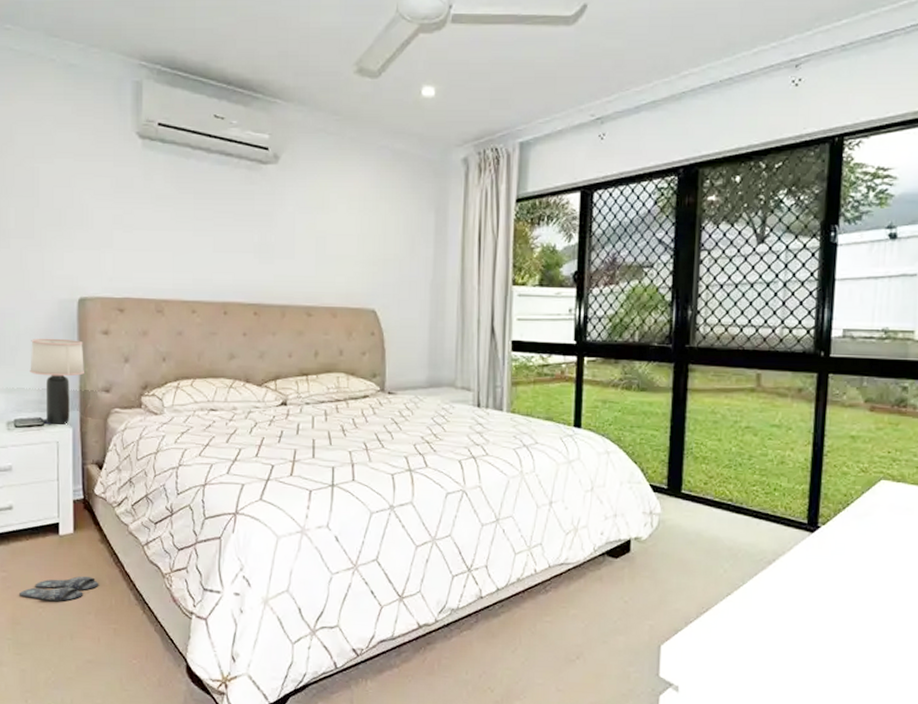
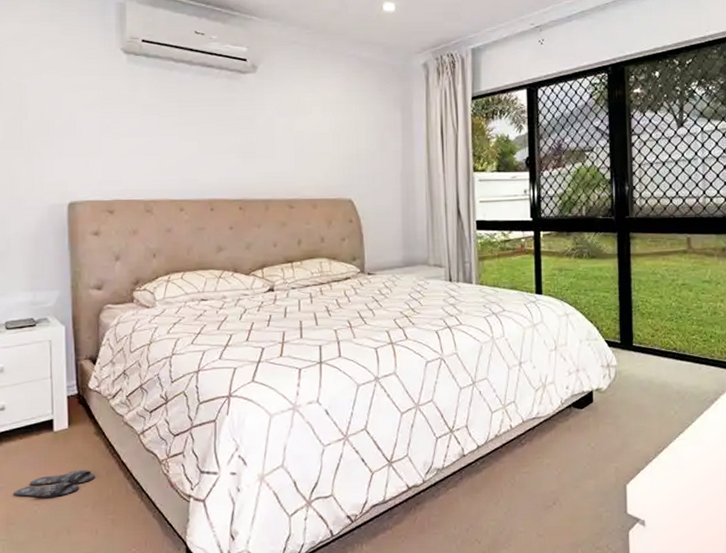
table lamp: present [30,338,85,425] -> none [20,241,77,325]

